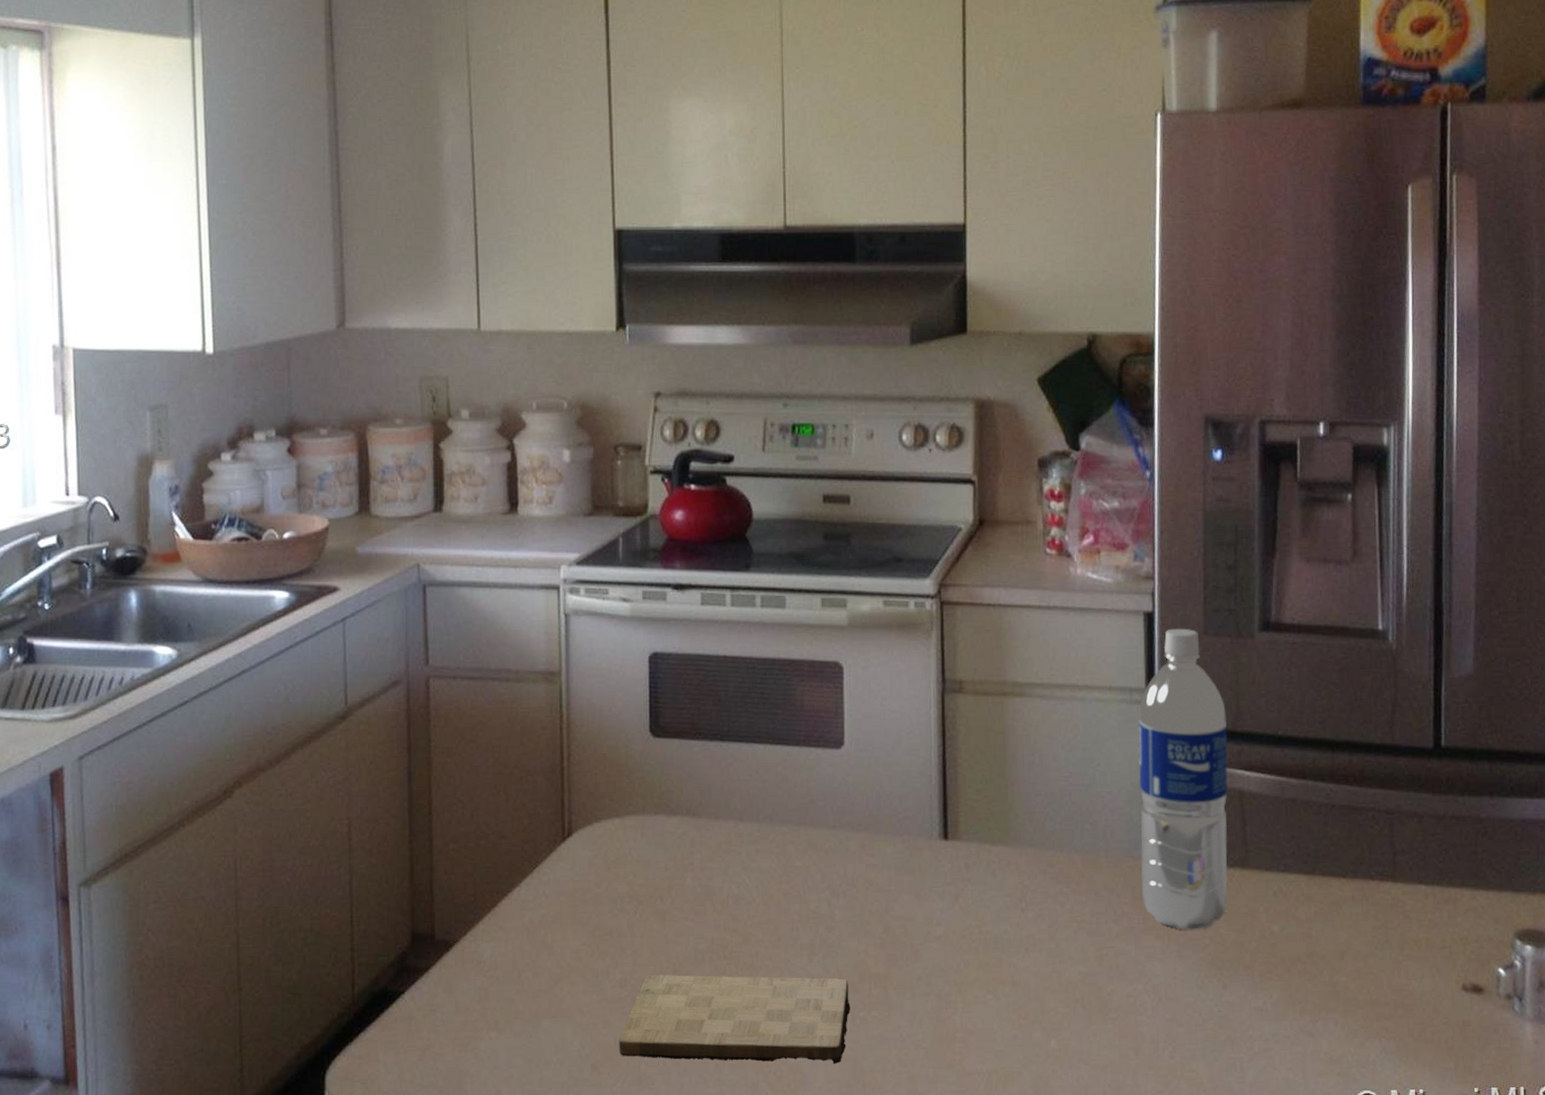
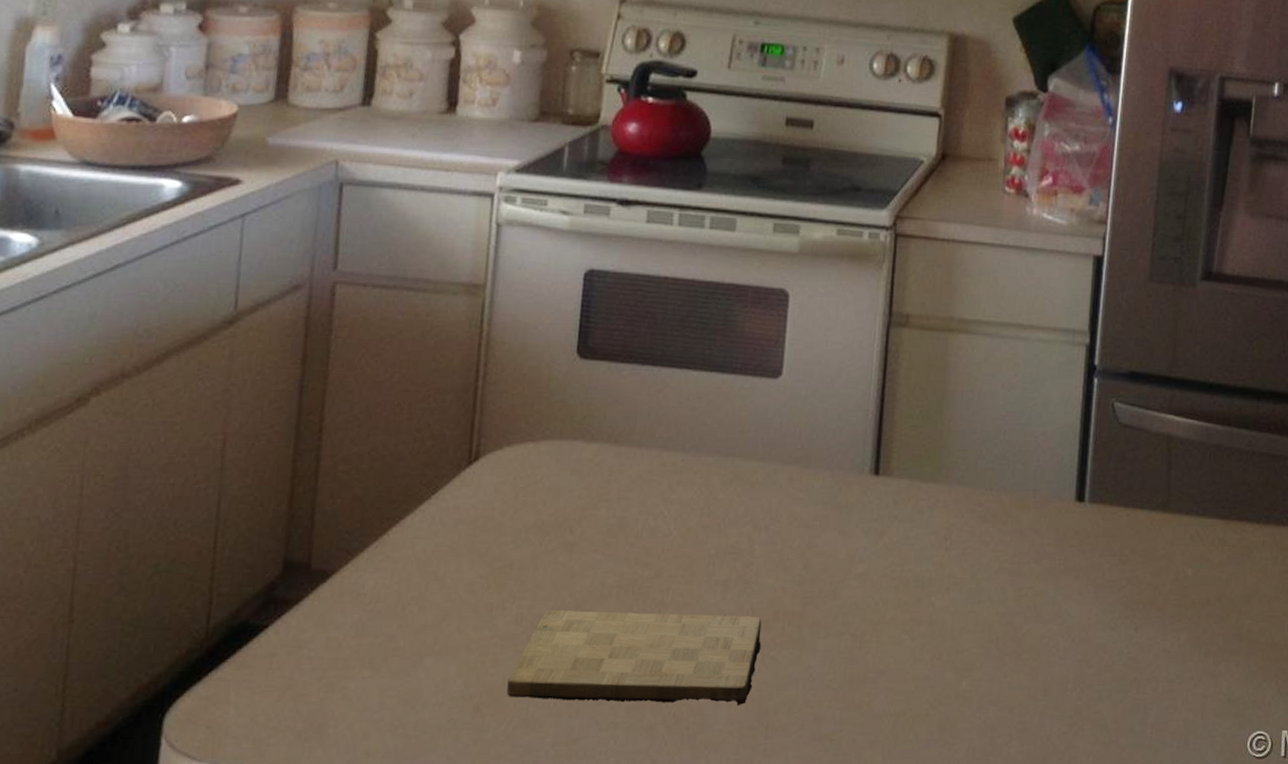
water bottle: present [1138,628,1228,930] -> none [1065,273,1163,571]

